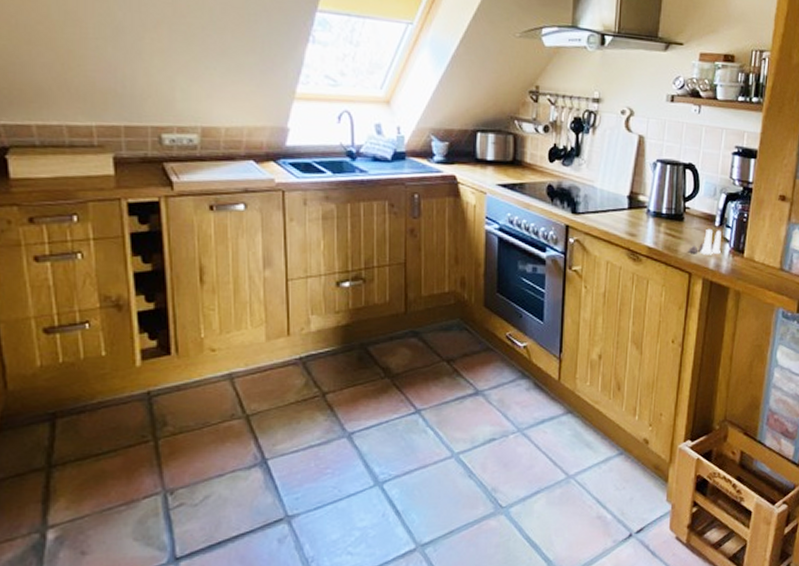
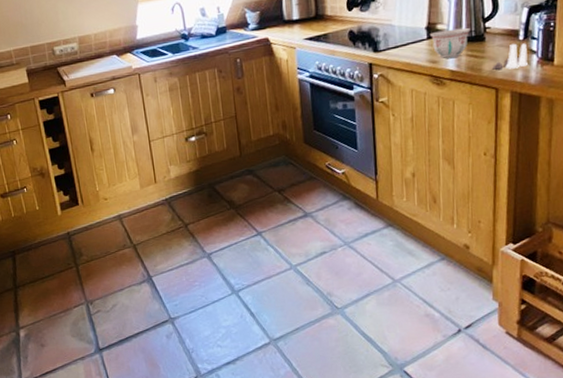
bowl: none [631,202,671,233] -> present [429,27,471,59]

